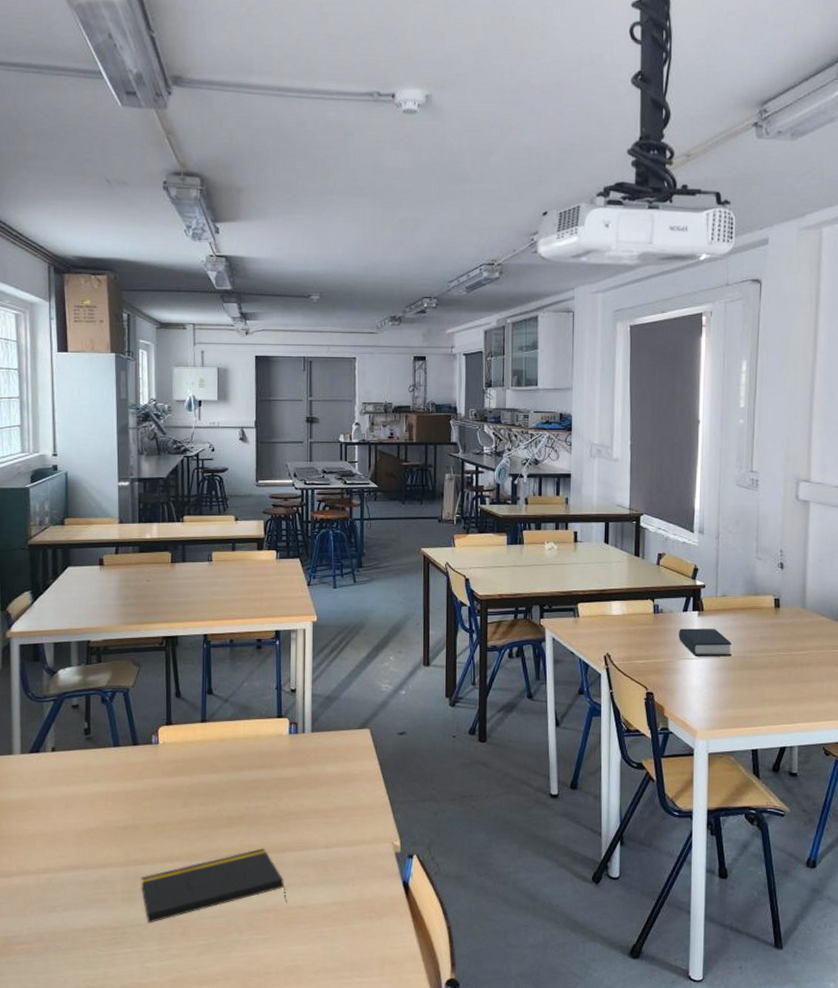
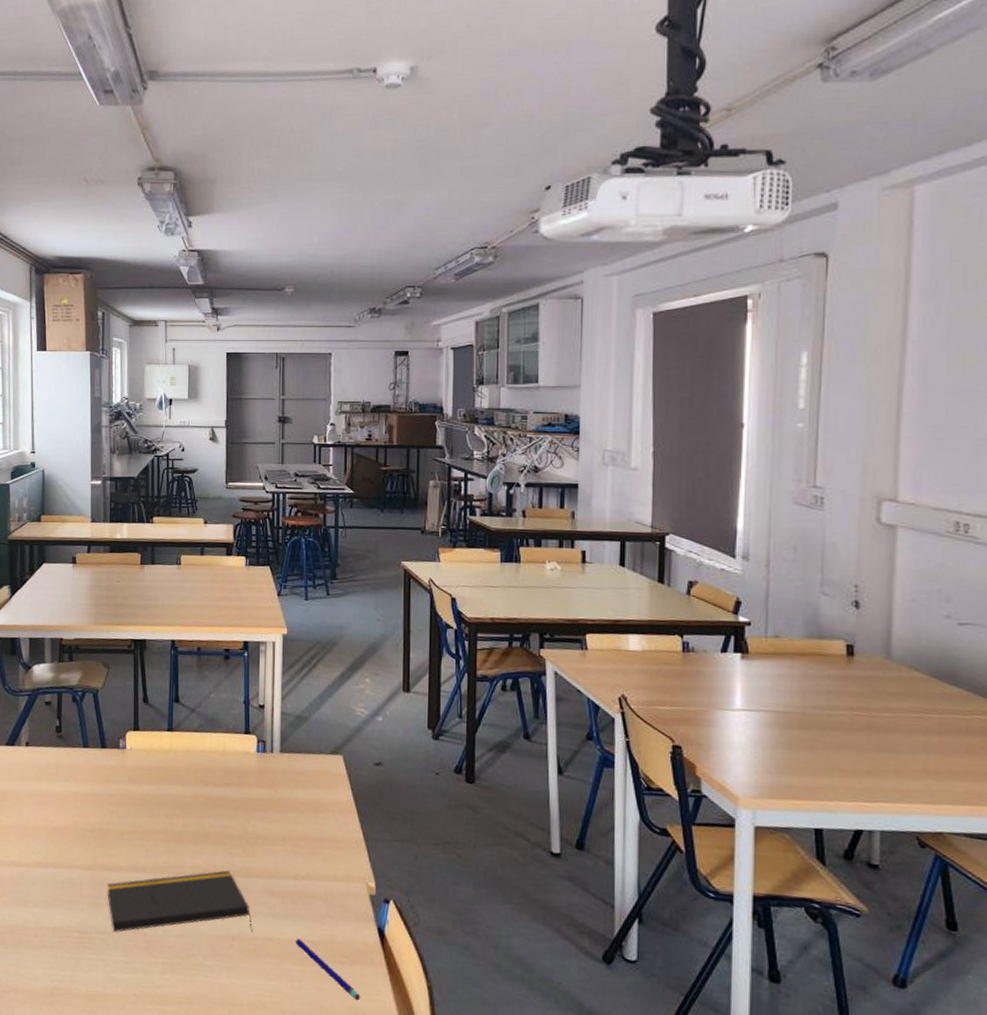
pen: none [328,902,388,950] -> present [296,938,361,1001]
book: present [679,628,732,657] -> none [715,672,788,712]

